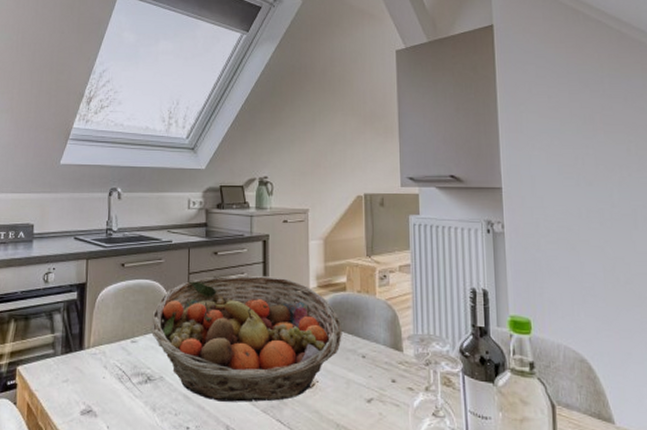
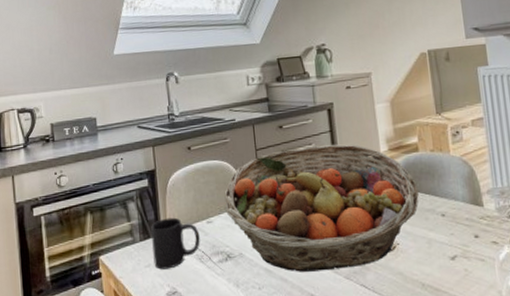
mug: none [72,333,122,386] -> present [151,217,200,270]

